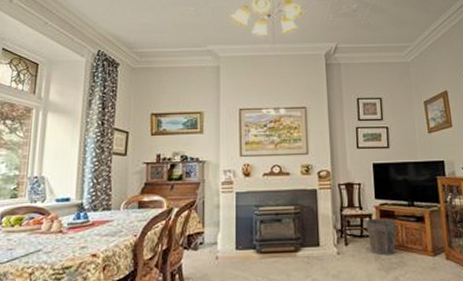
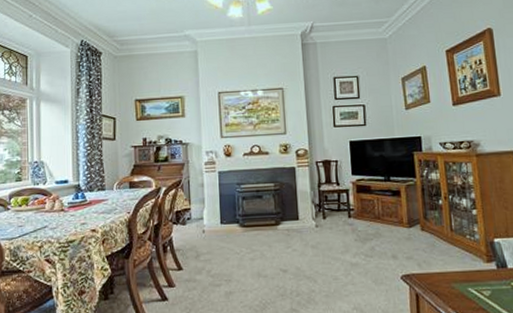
waste bin: present [366,218,397,256] -> none [343,193,373,228]

